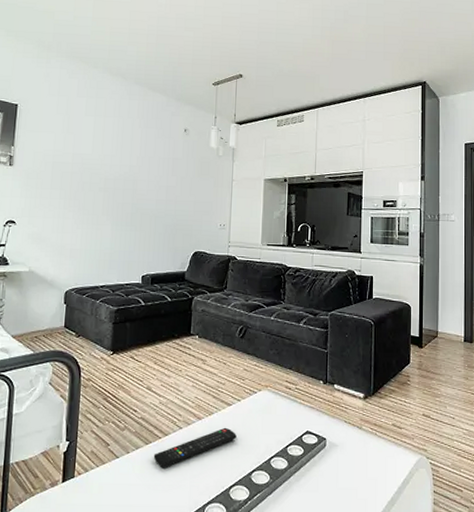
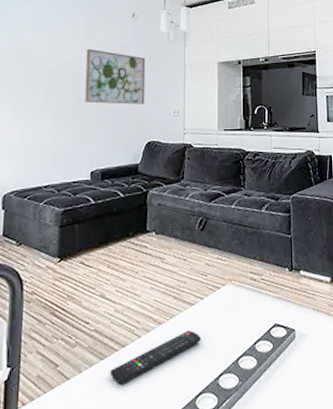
wall art: none [138,161,195,216] -> present [85,48,146,104]

